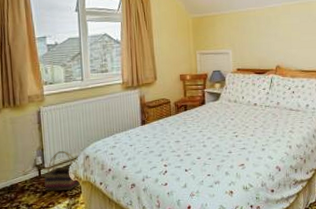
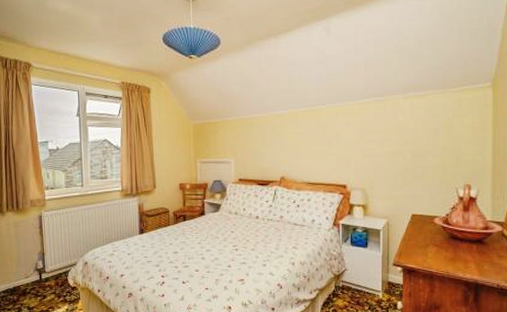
basket: present [43,150,81,191] -> none [44,255,80,296]

